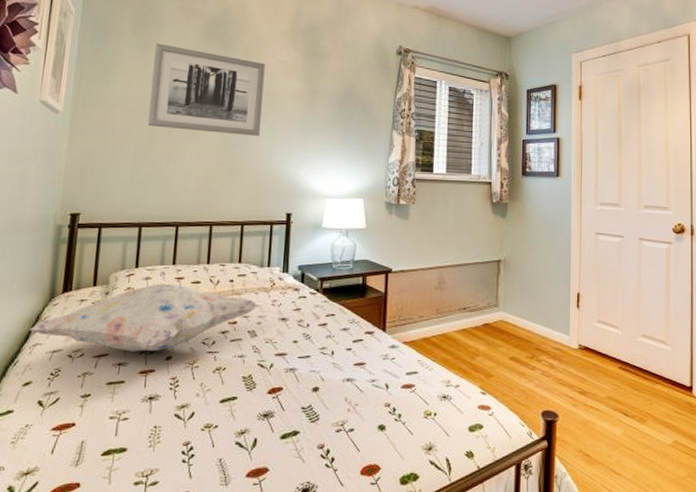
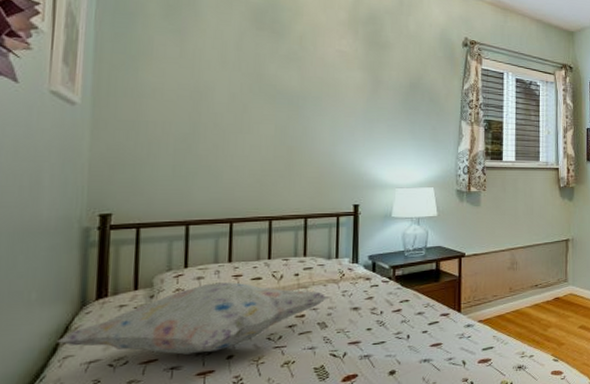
wall art: present [147,43,266,136] -> none [188,29,323,128]

